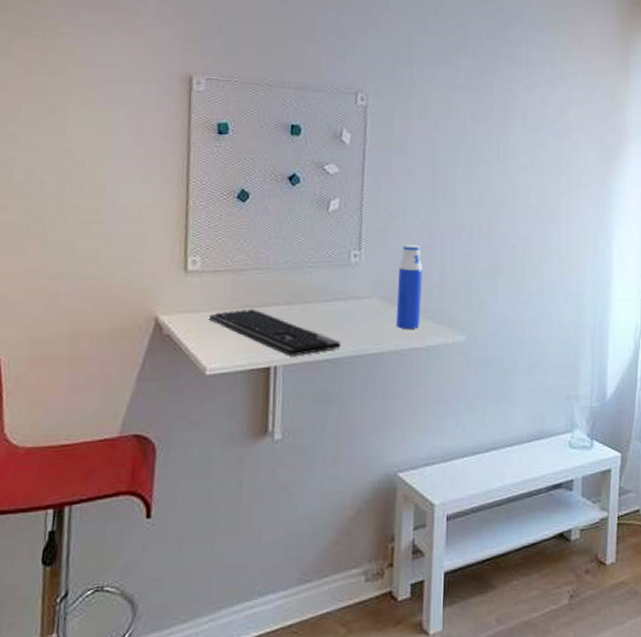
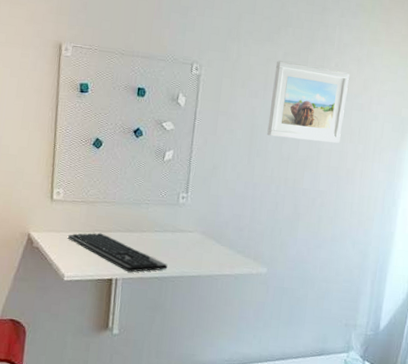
water bottle: present [395,244,423,329] -> none [212,191,237,260]
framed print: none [452,85,543,177] -> present [267,61,350,143]

